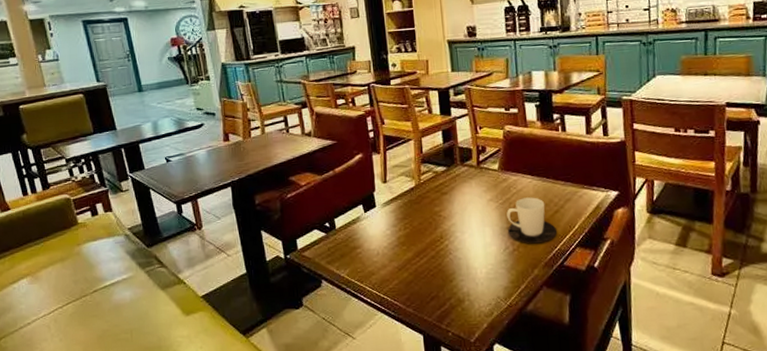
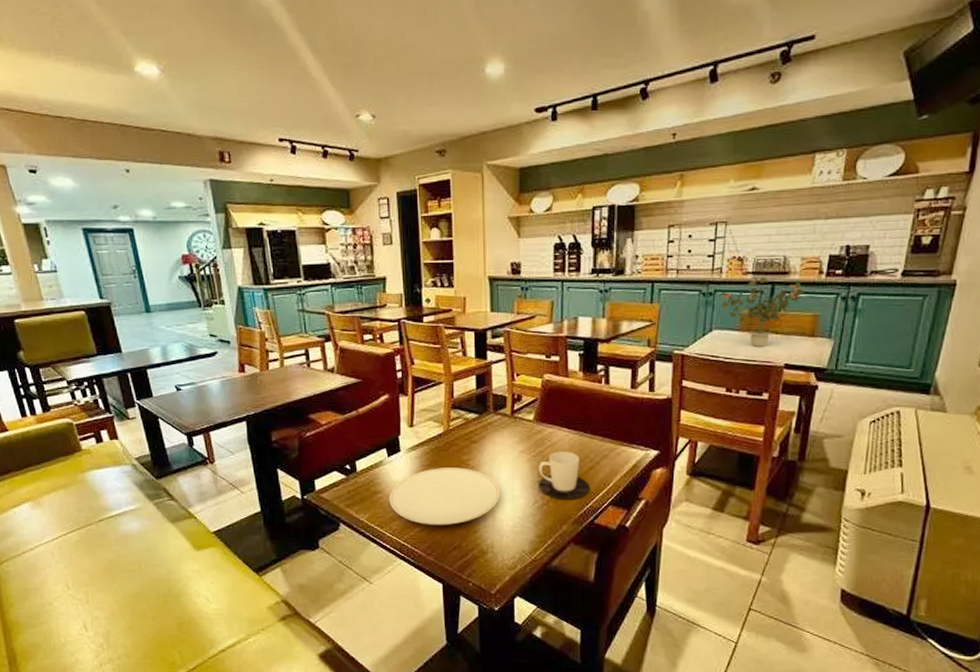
plate: none [367,219,473,277] -> present [389,467,500,525]
potted plant: none [658,25,736,89] -> present [719,276,804,347]

